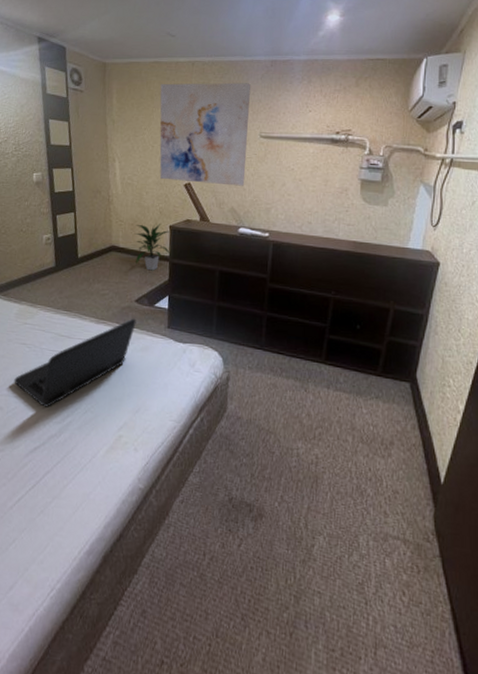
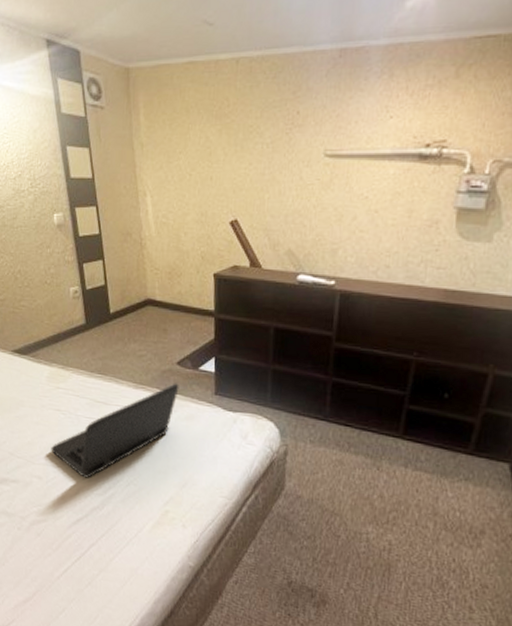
indoor plant: present [135,224,170,271] -> none [173,271,215,328]
wall art: present [159,82,250,186] -> none [196,83,312,222]

